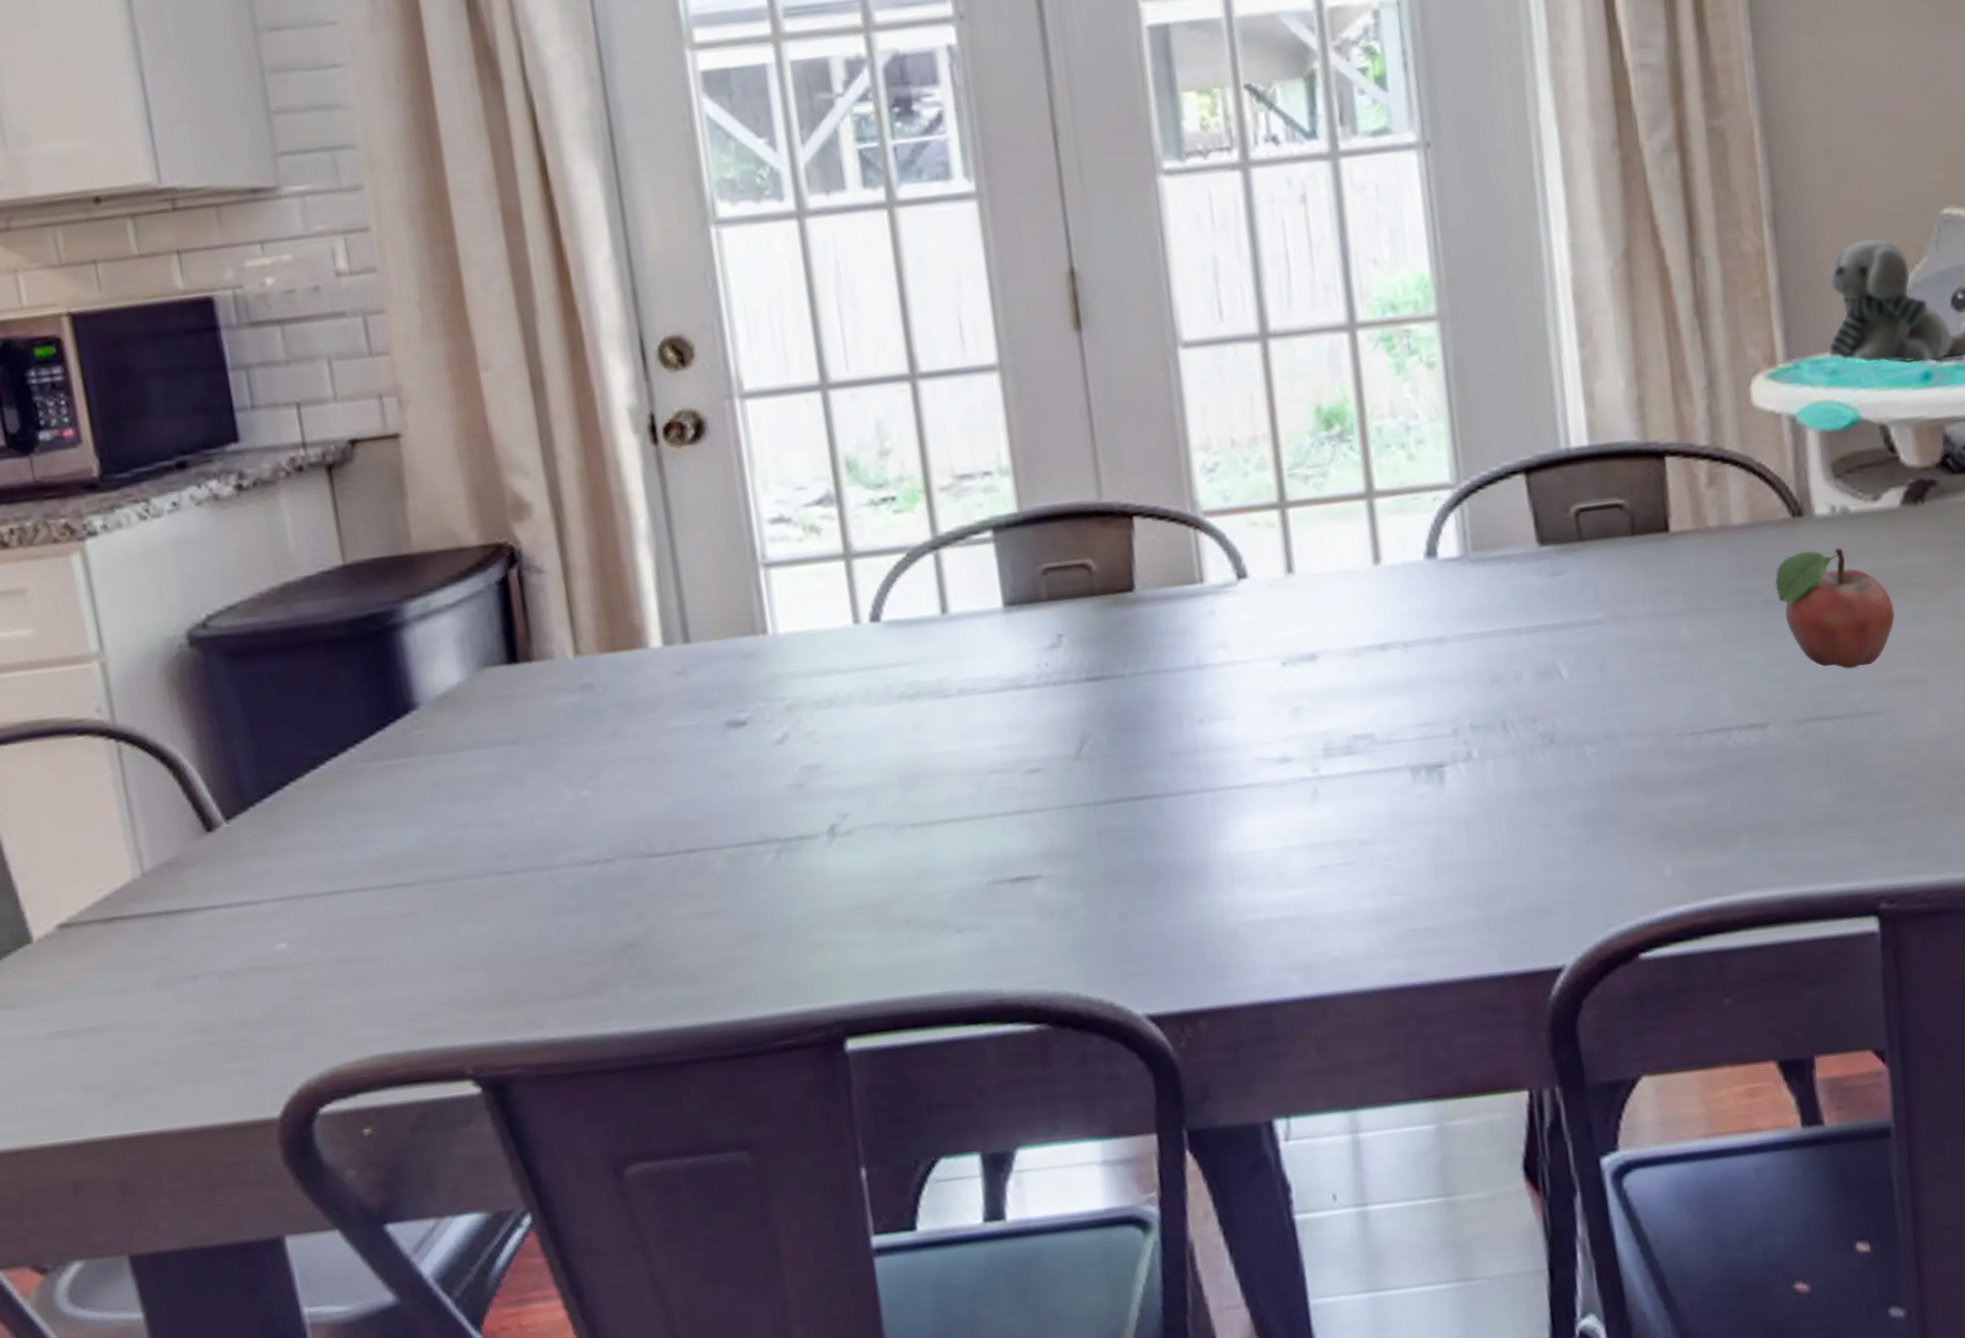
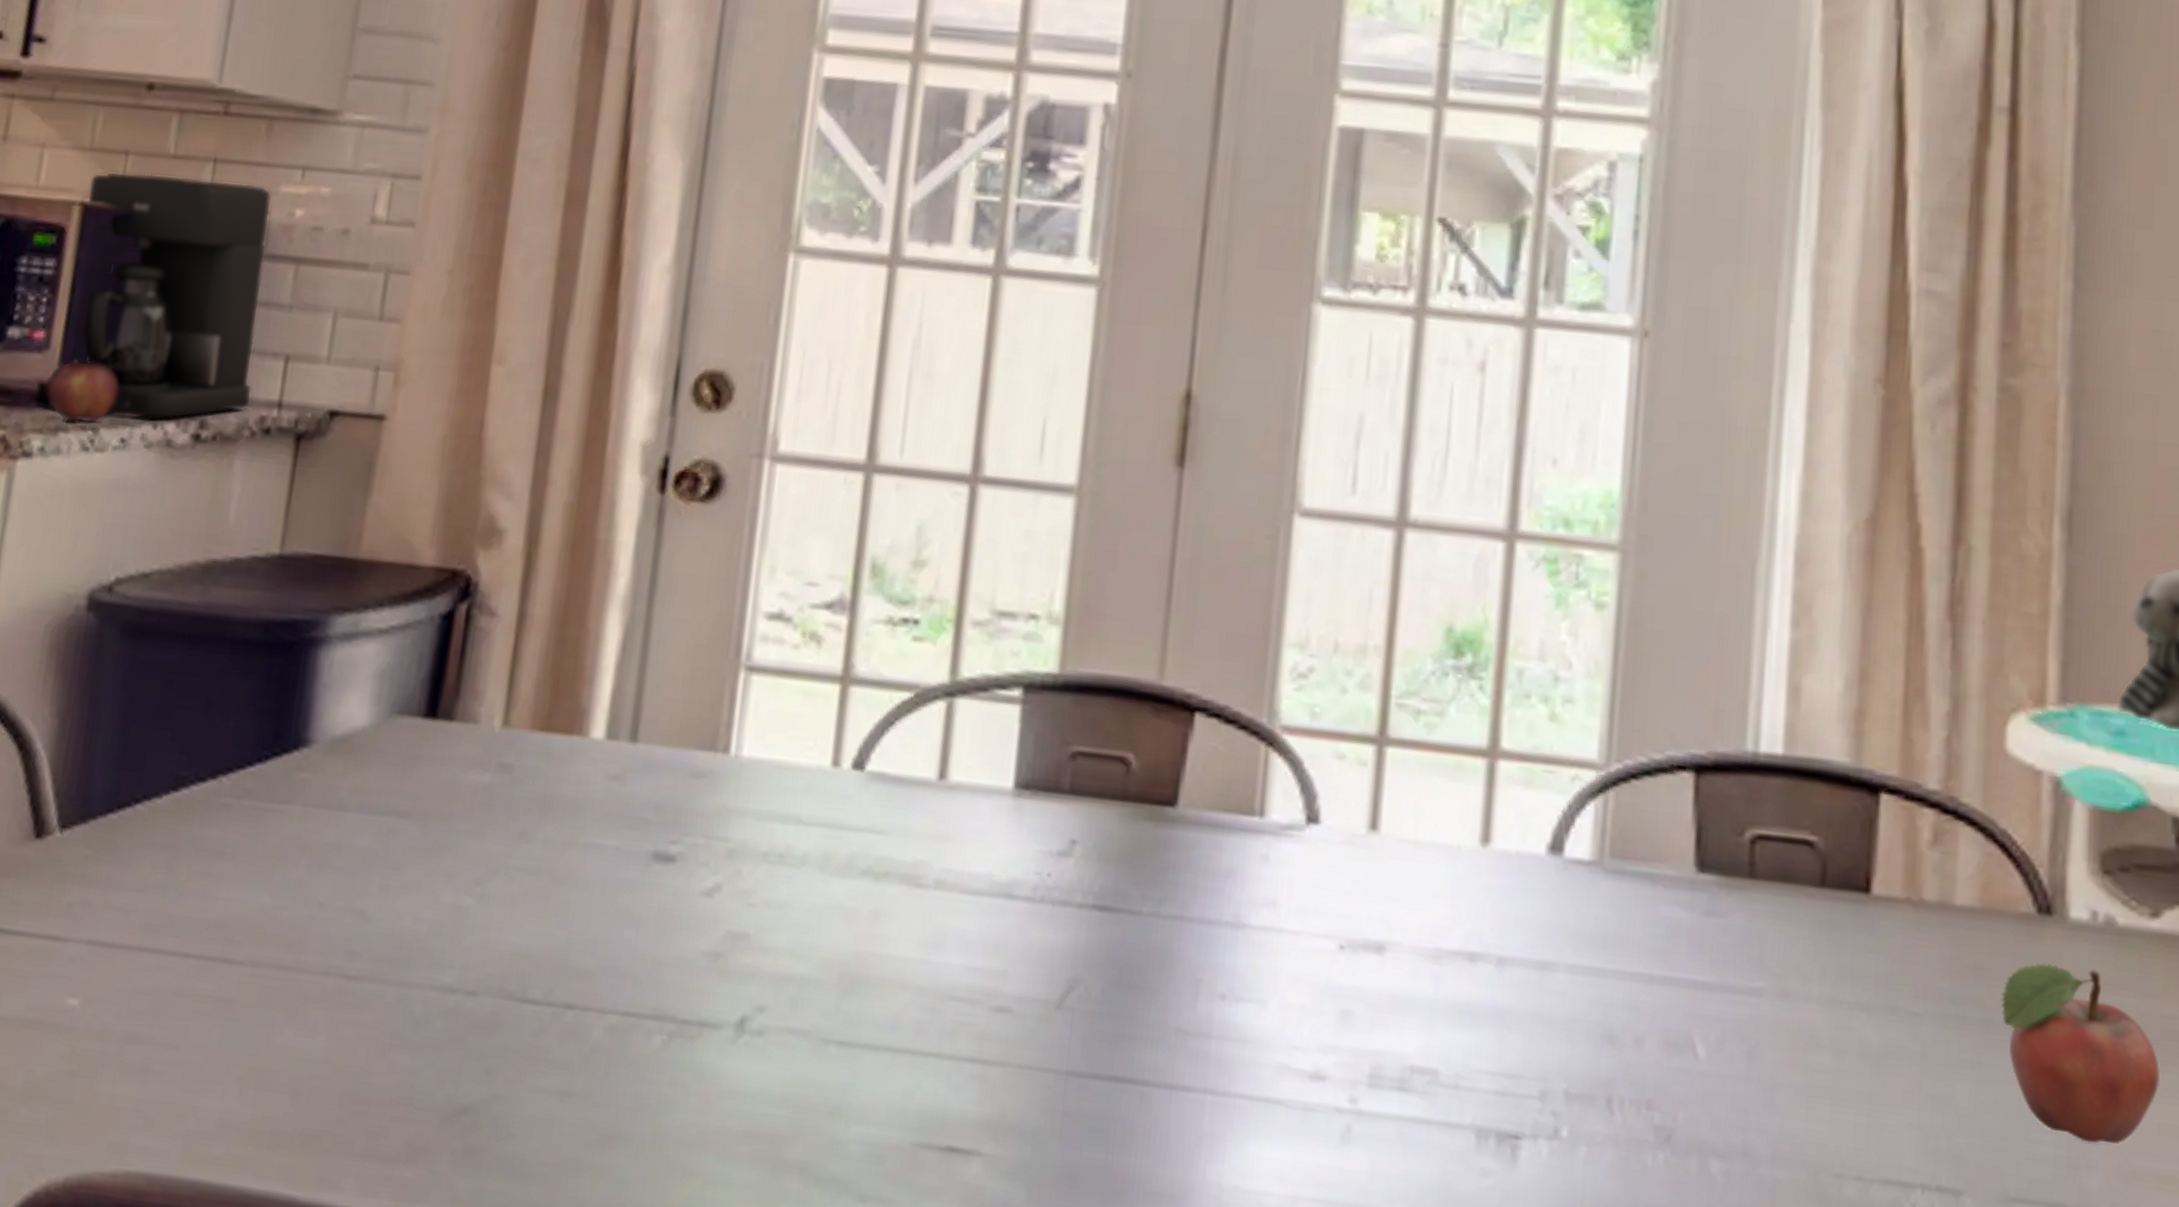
coffee maker: none [69,264,278,491] -> present [33,171,272,421]
fruit: none [89,444,157,499] -> present [46,359,119,423]

